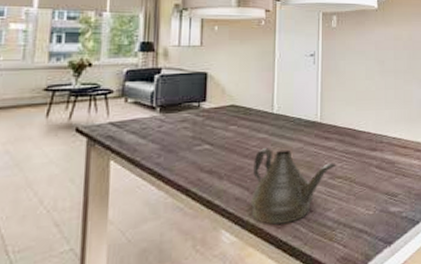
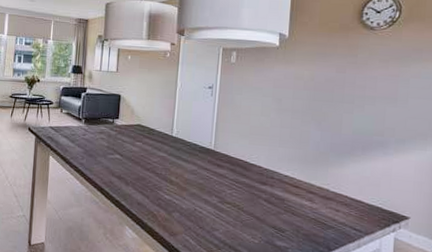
teapot: present [250,148,336,225] -> none [149,165,226,233]

